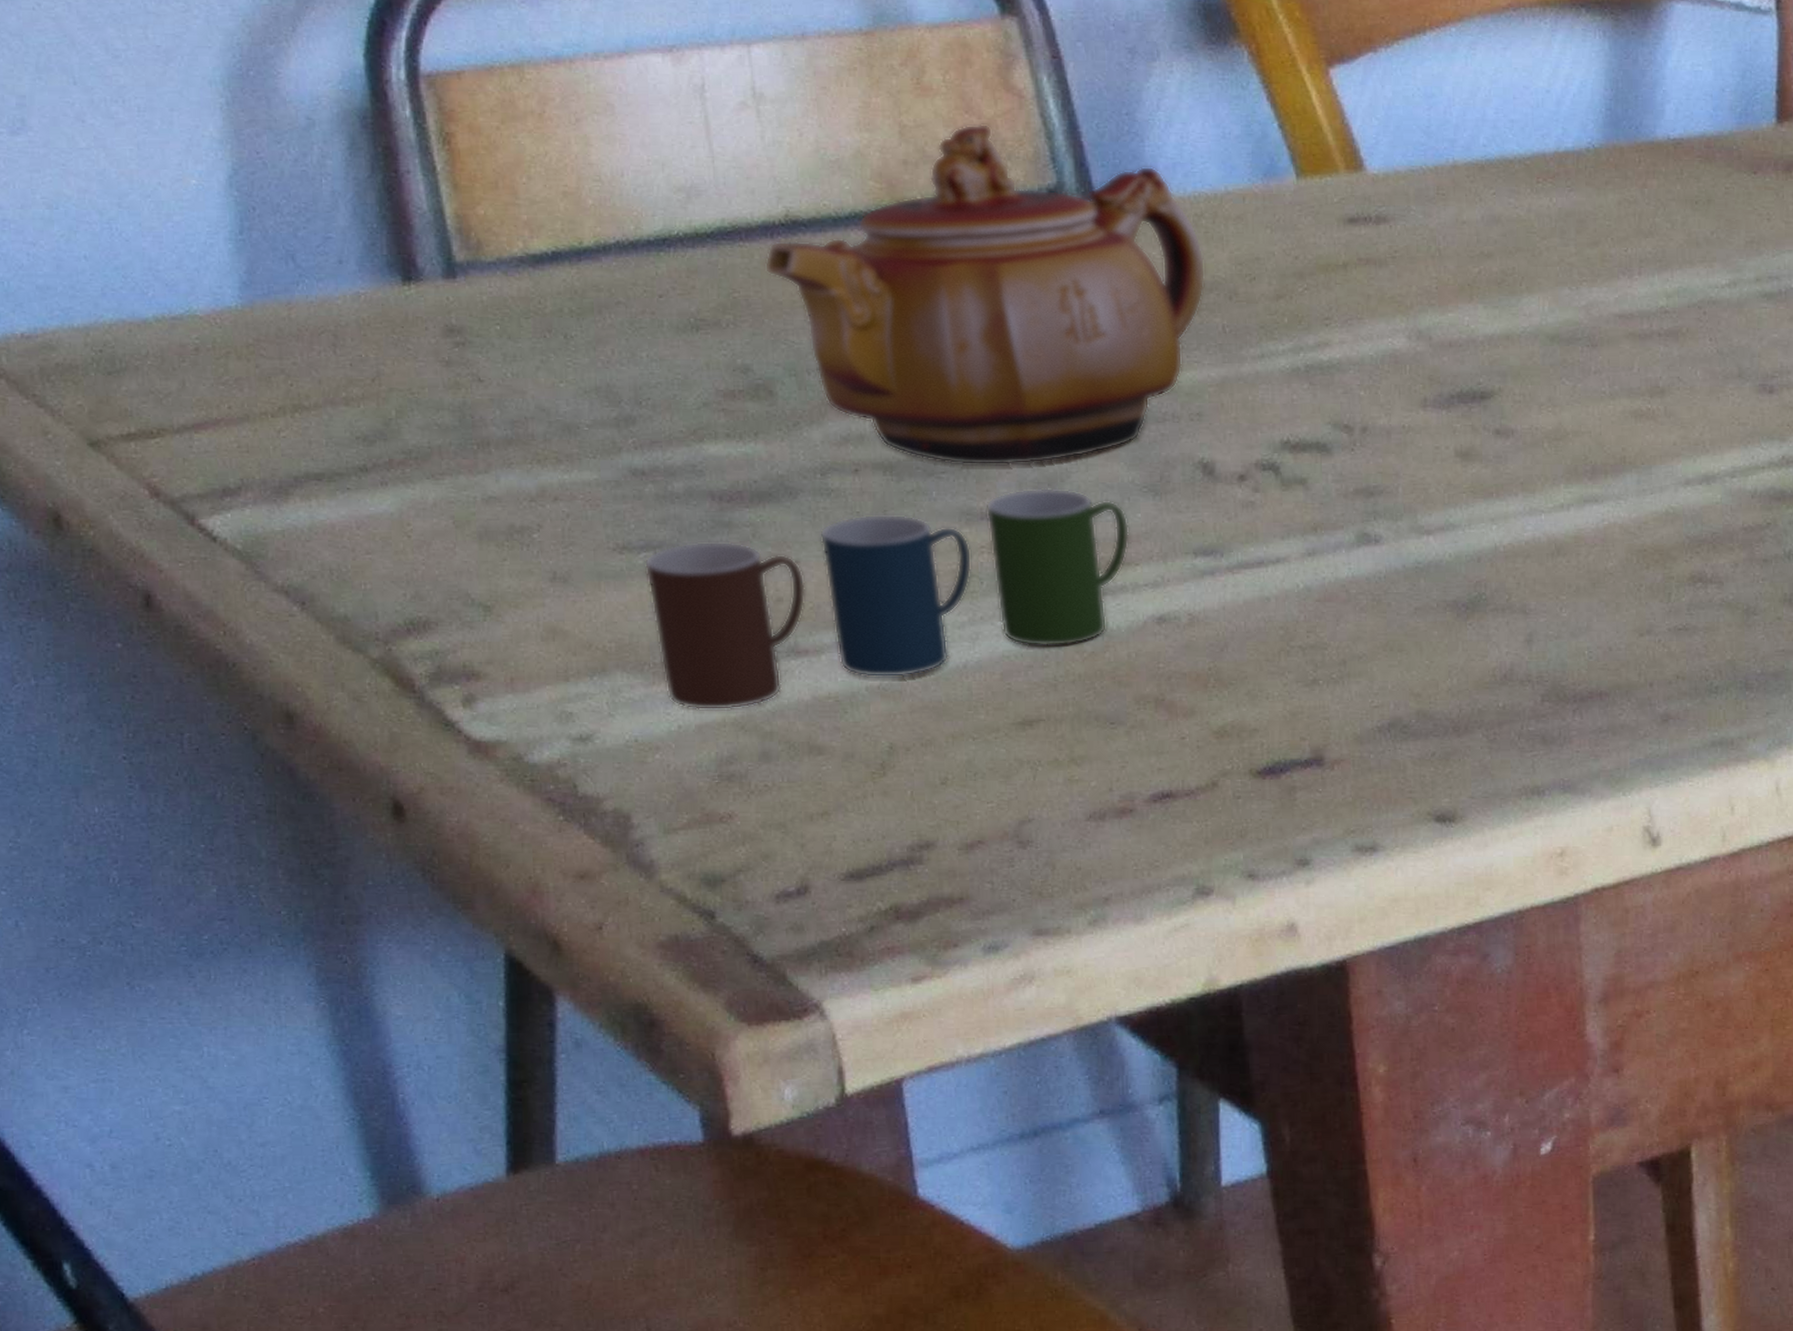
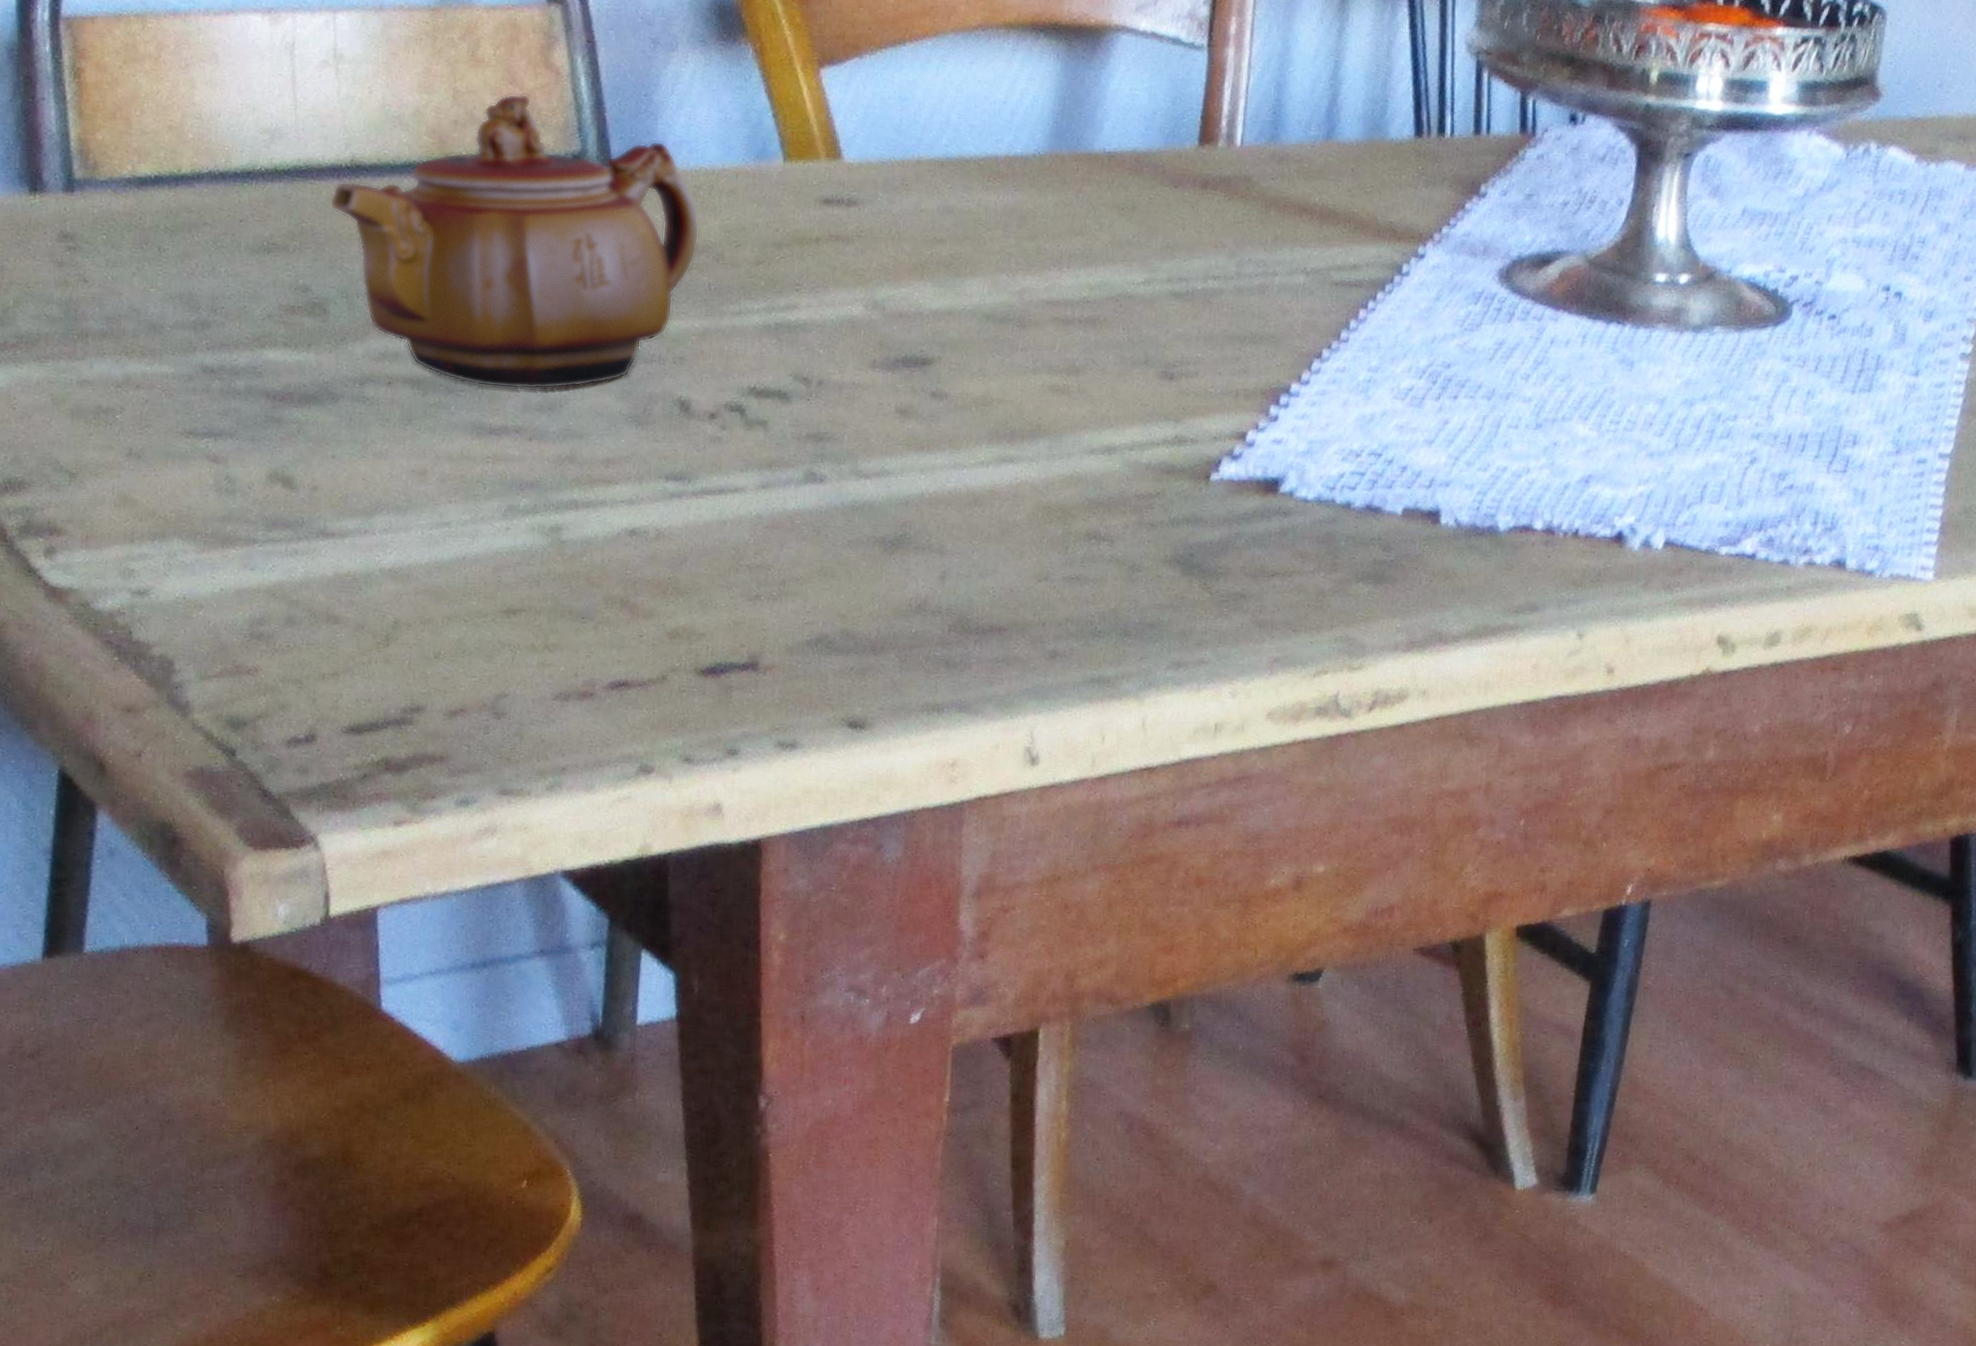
cup: present [644,487,1130,711] -> none [205,410,614,579]

